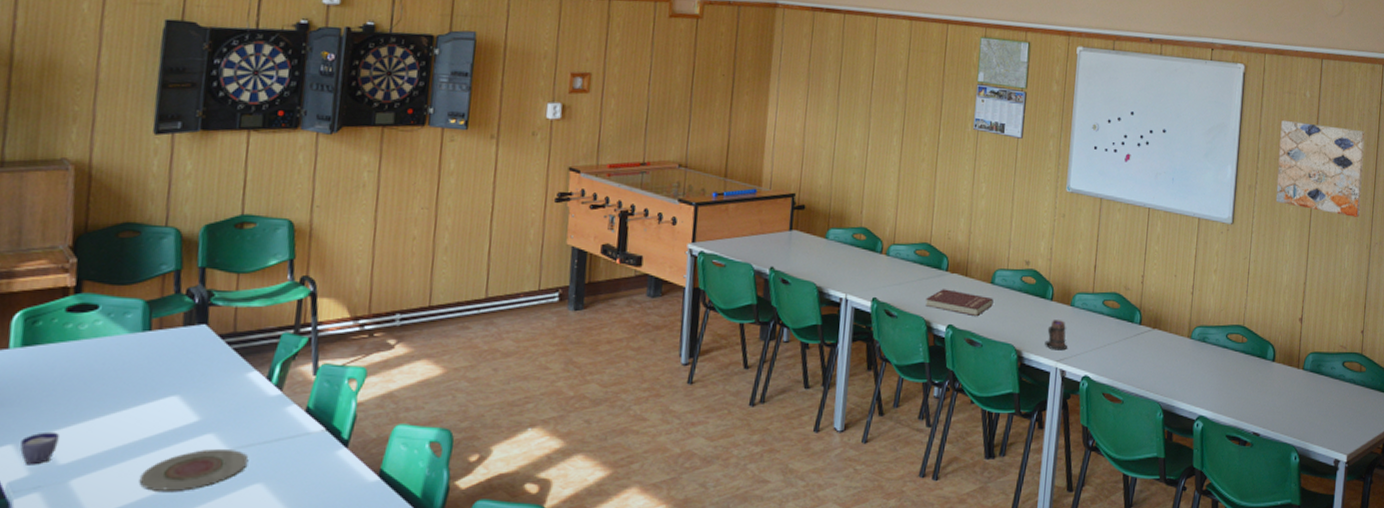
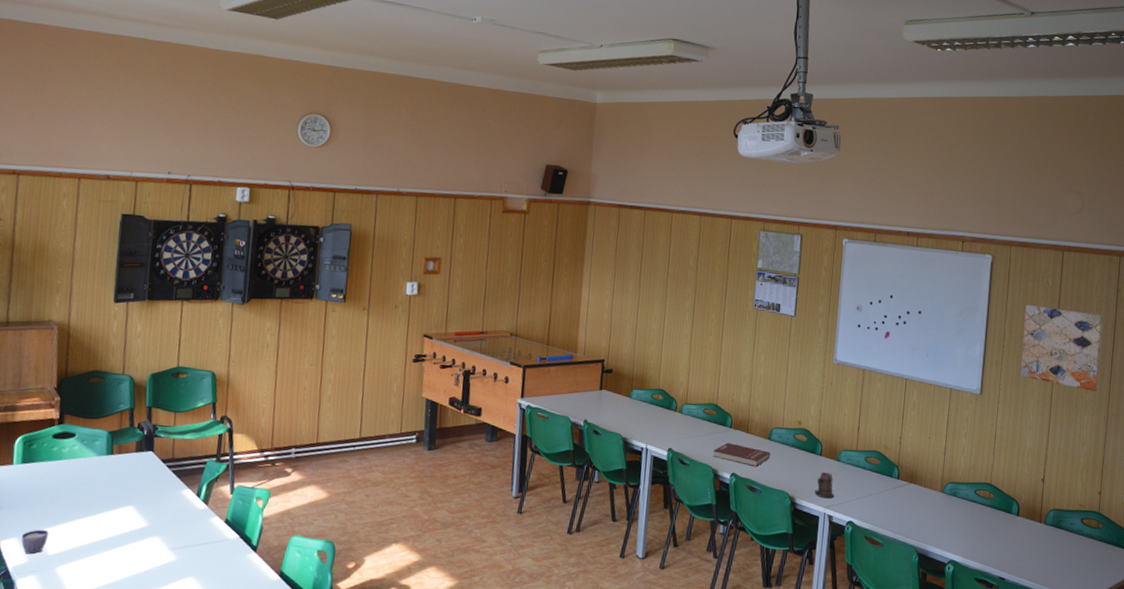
plate: present [139,450,249,493] -> none [105,548,184,581]

